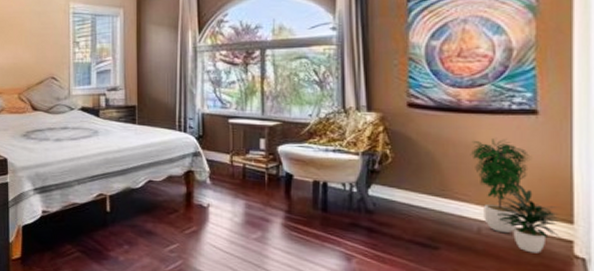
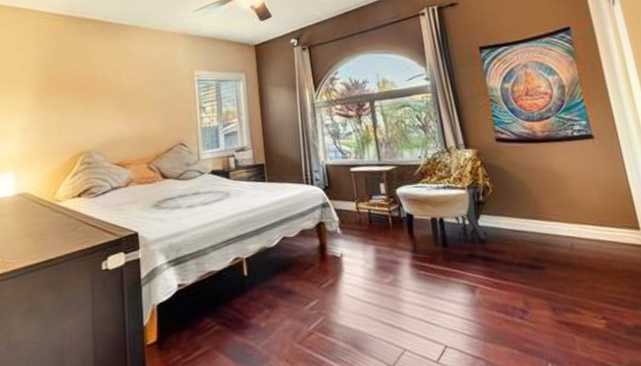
potted plant: present [470,139,561,253] -> none [550,162,633,261]

